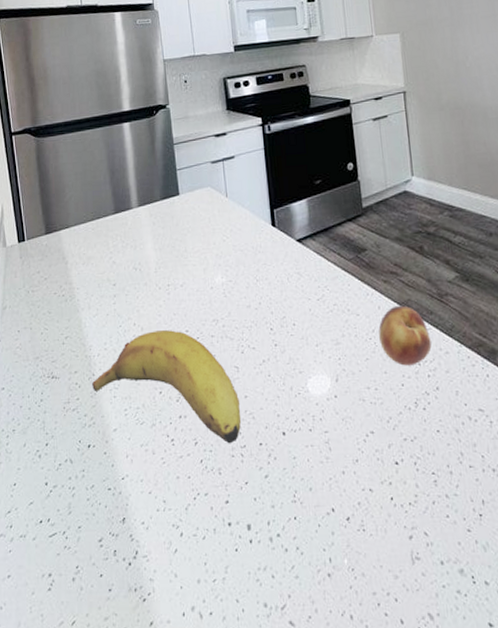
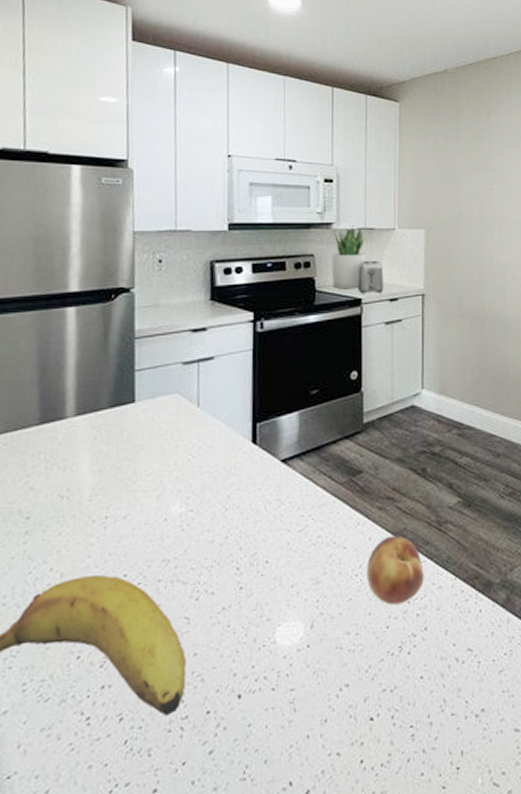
planter: none [319,37,350,92] -> present [331,225,367,288]
toaster: none [343,65,369,95] -> present [358,260,384,294]

